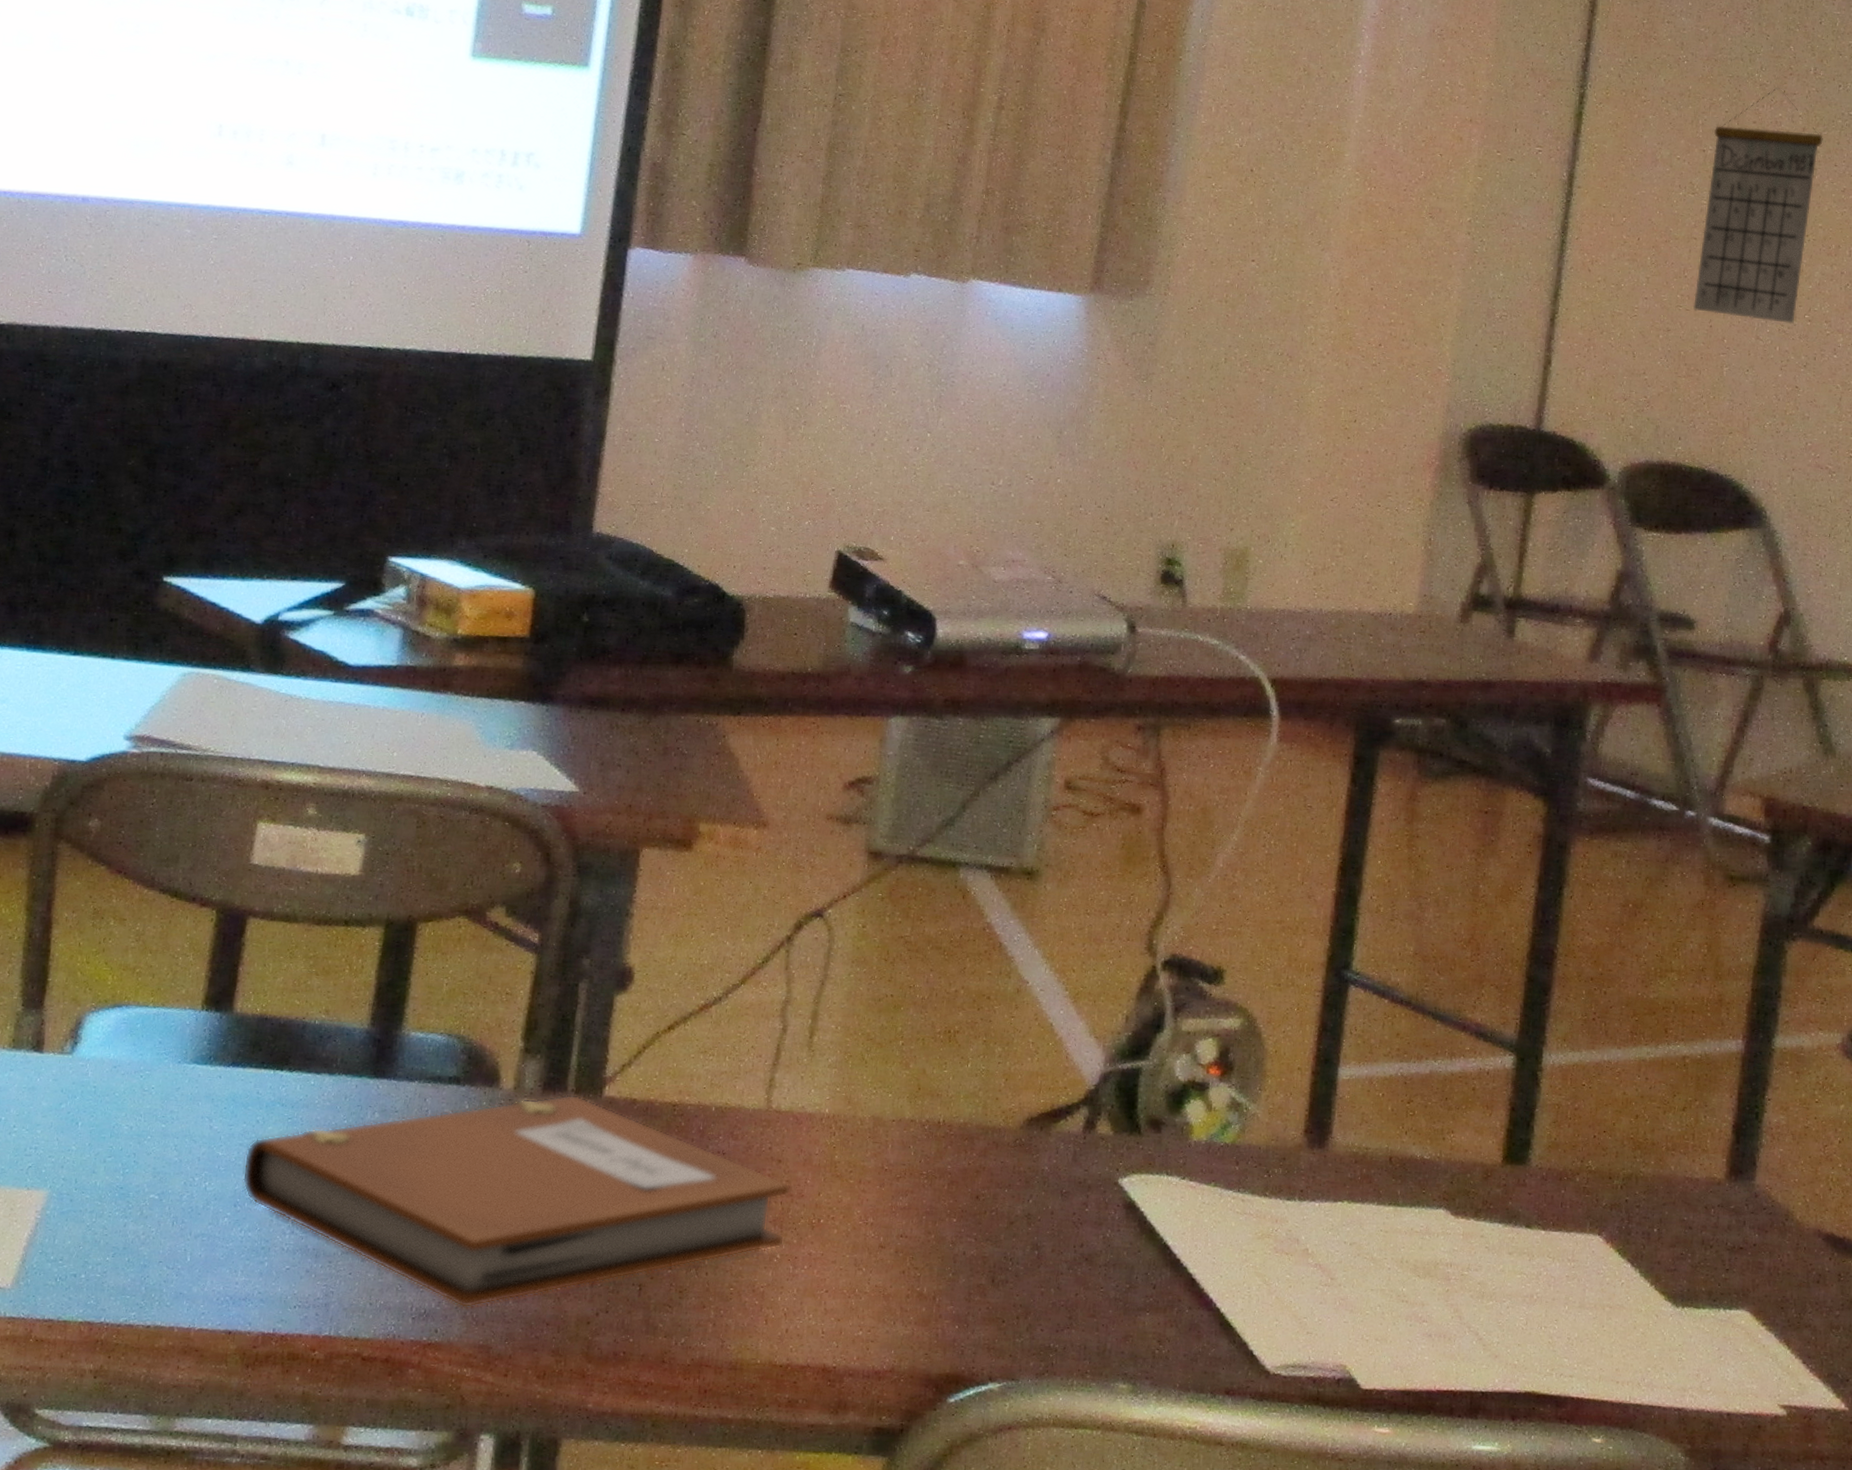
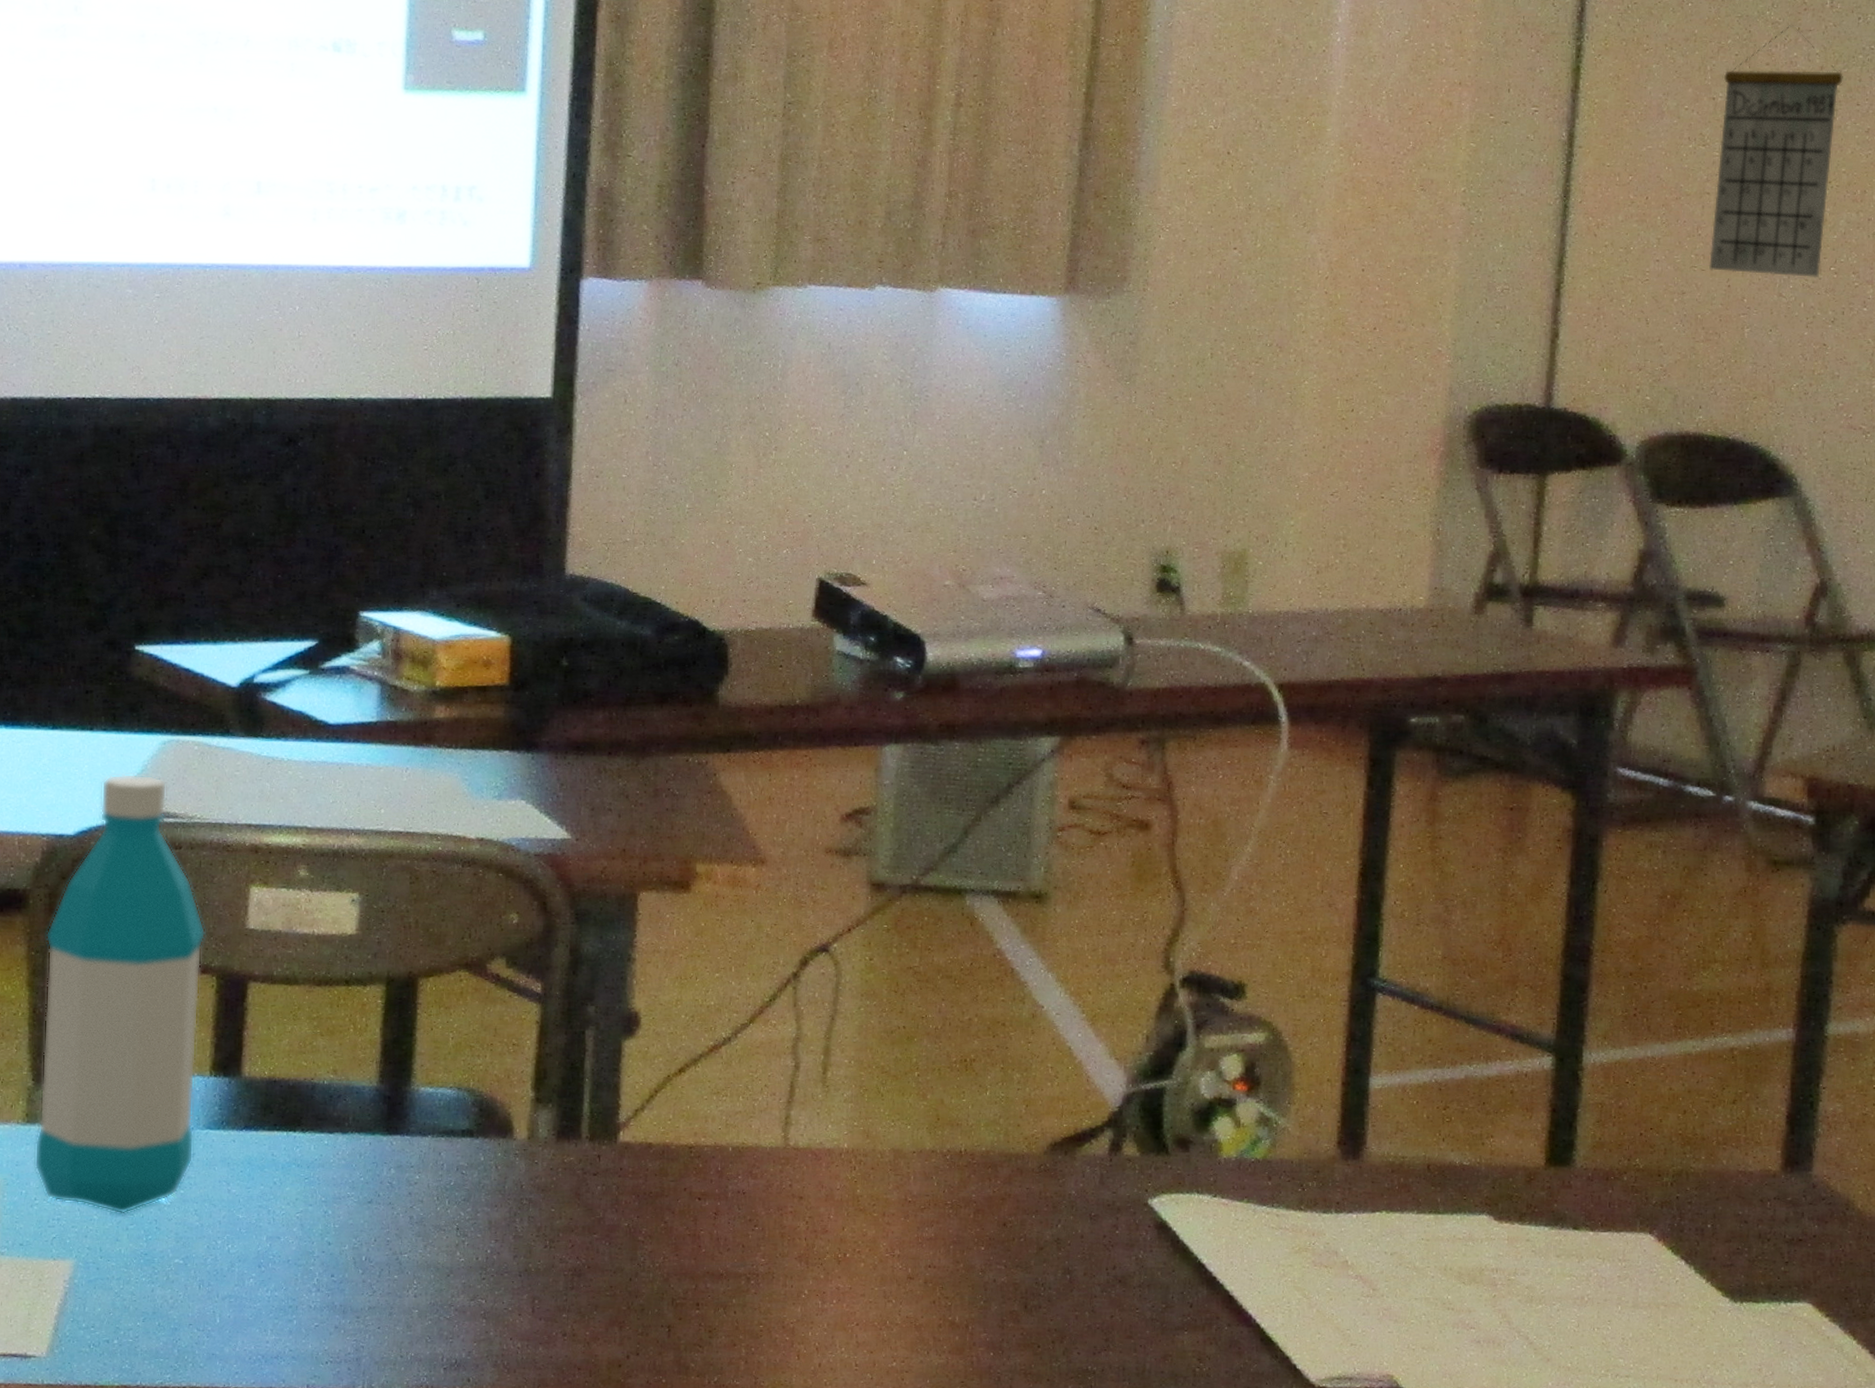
water bottle: none [16,702,210,1146] -> present [34,773,206,1214]
notebook: present [242,1094,791,1308] -> none [264,1142,815,1357]

